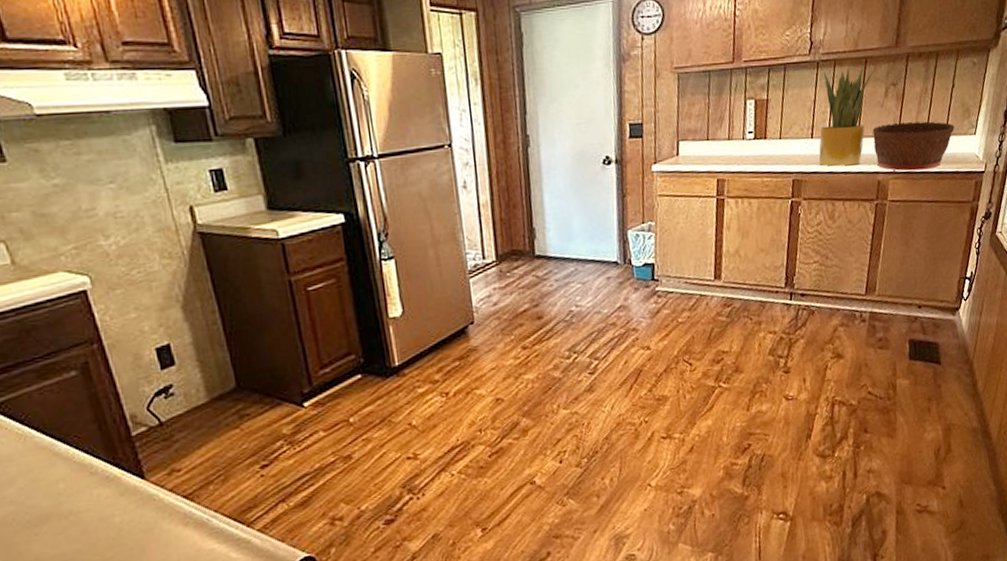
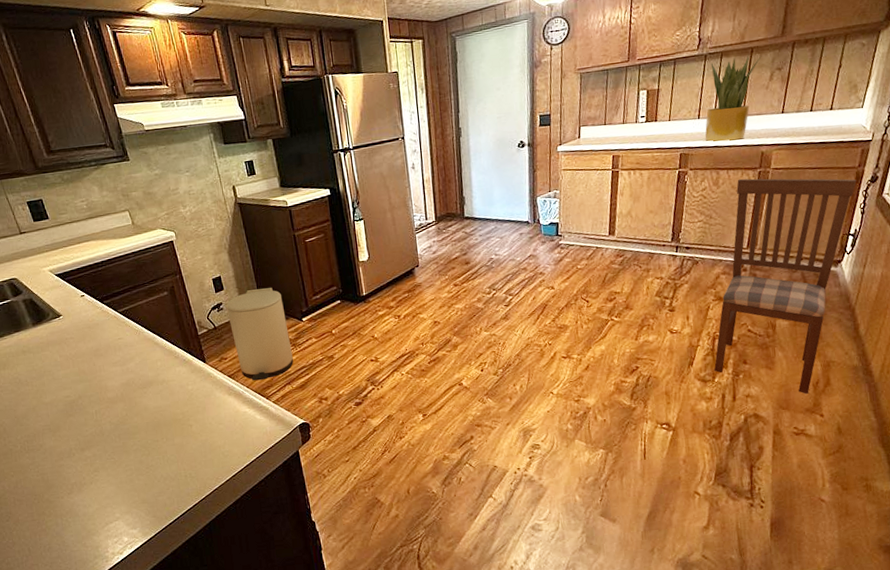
pedal bin: none [178,359,290,502] -> present [226,288,293,381]
dining chair: none [834,211,972,464] -> present [714,178,857,394]
basket: present [872,121,955,172] -> none [757,98,841,143]

